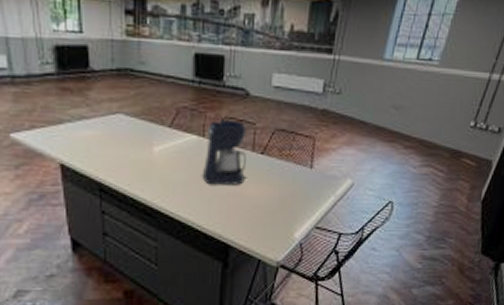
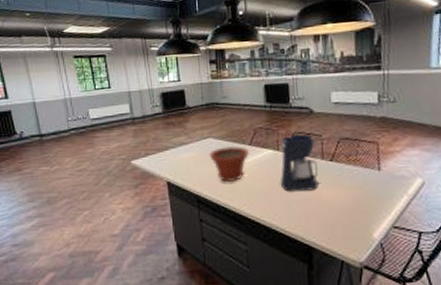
plant pot: none [118,125,170,169] -> present [209,145,250,182]

